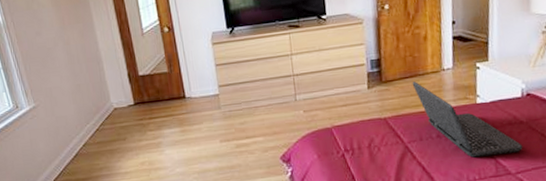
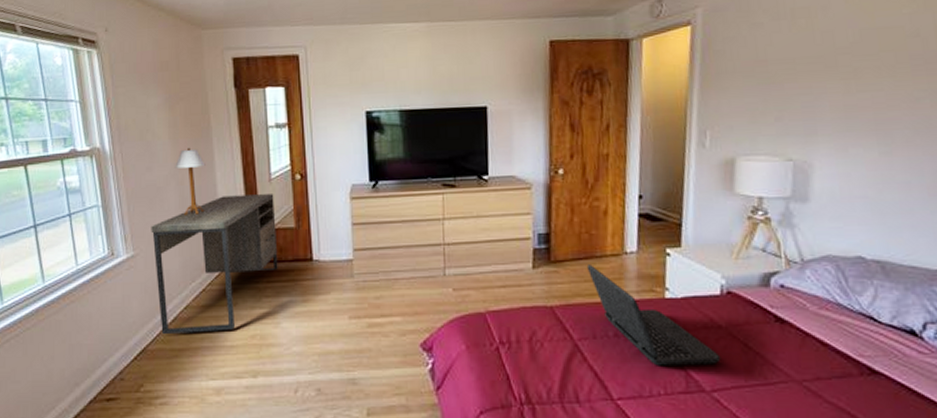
desk: none [46,46,158,169] -> present [151,194,278,335]
table lamp: none [60,12,90,70] -> present [175,147,206,215]

